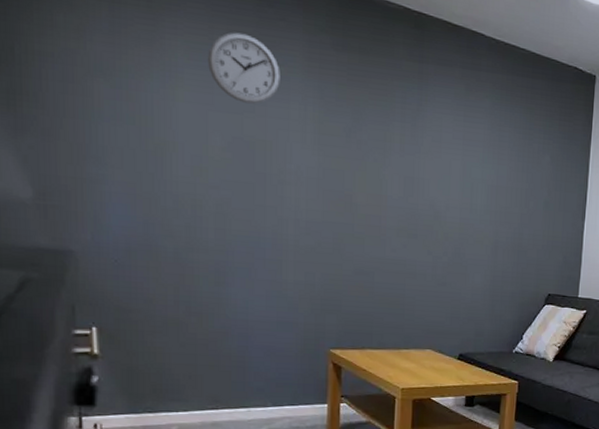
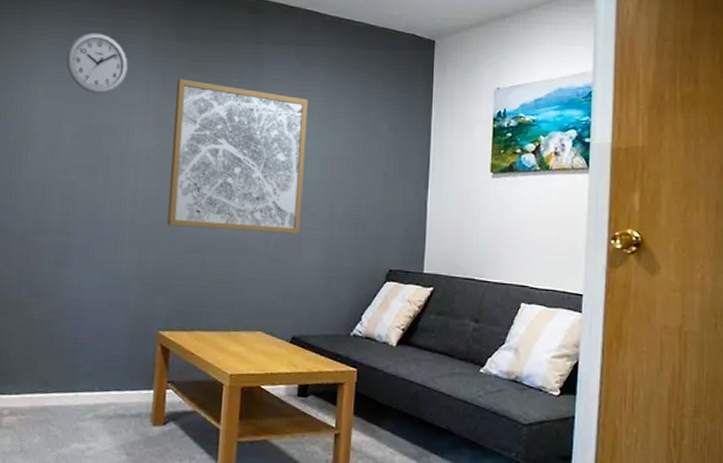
wall art: none [332,93,473,259] -> present [166,79,308,234]

